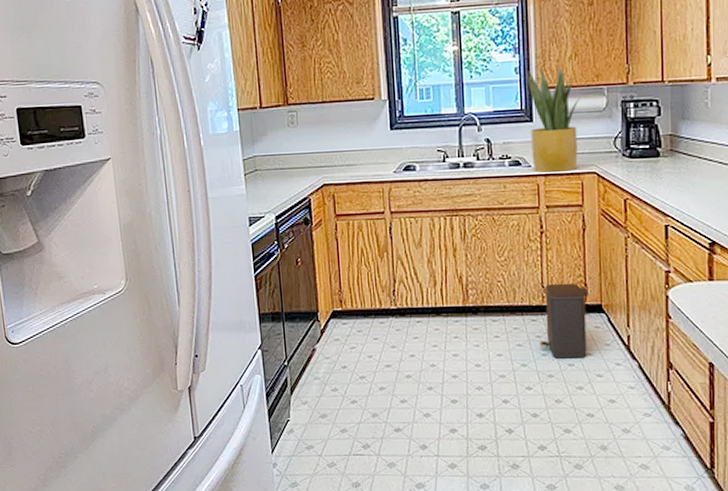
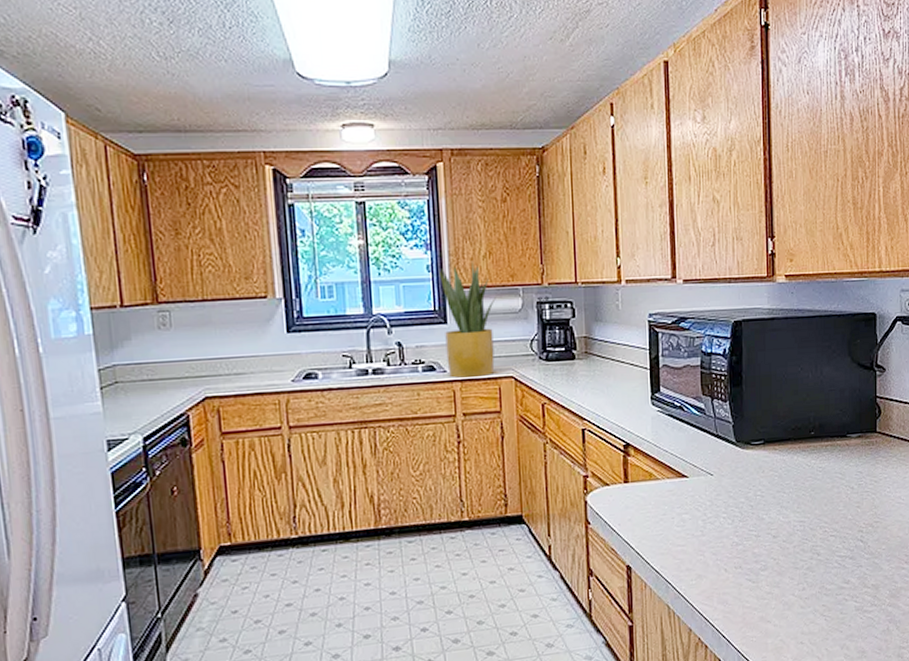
pedal bin: present [539,283,588,359] -> none [459,494,509,577]

